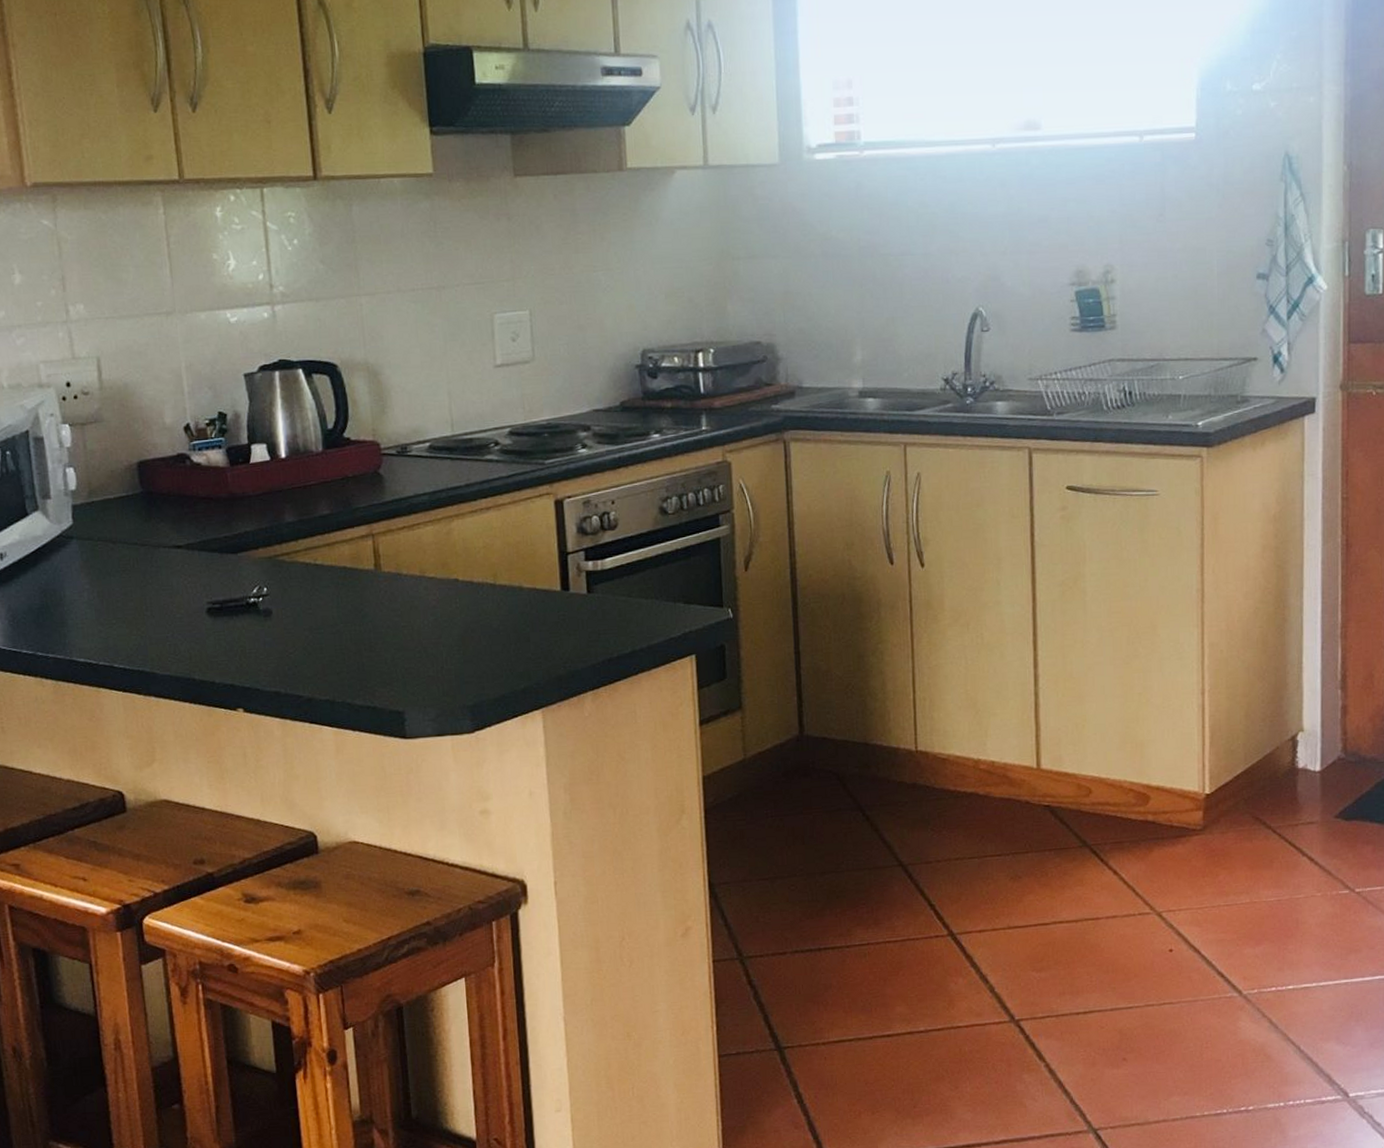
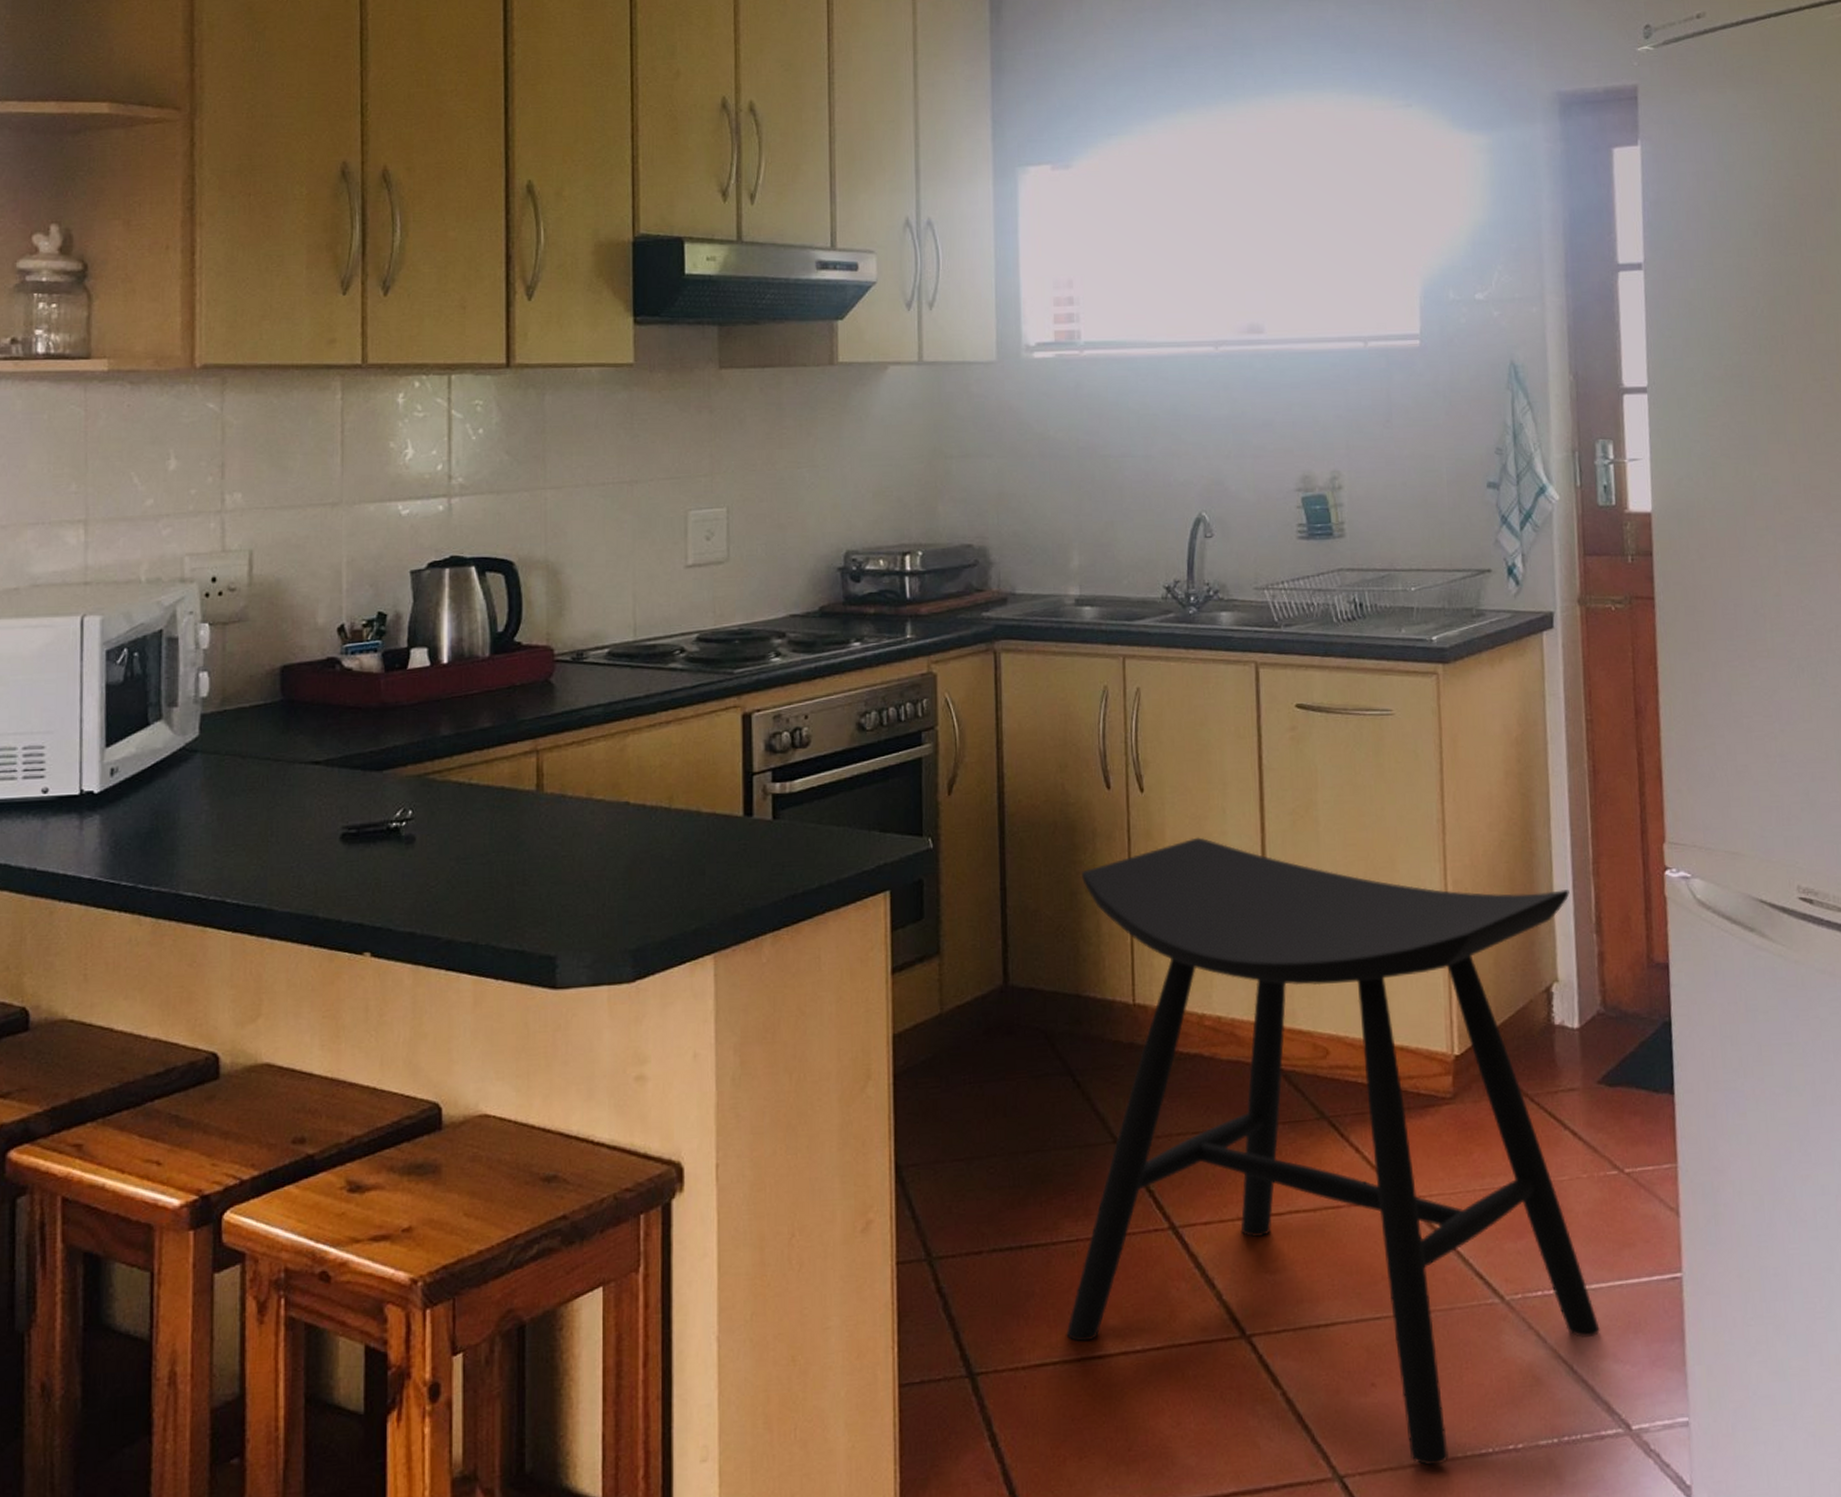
stool: none [859,606,1326,1122] -> present [1066,837,1600,1466]

